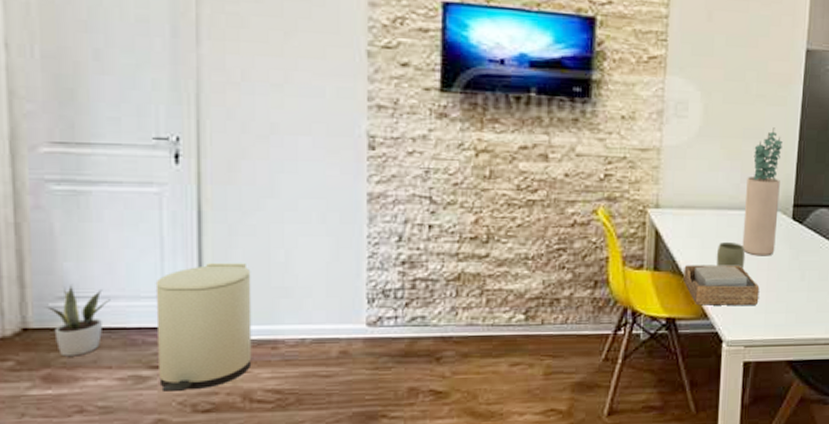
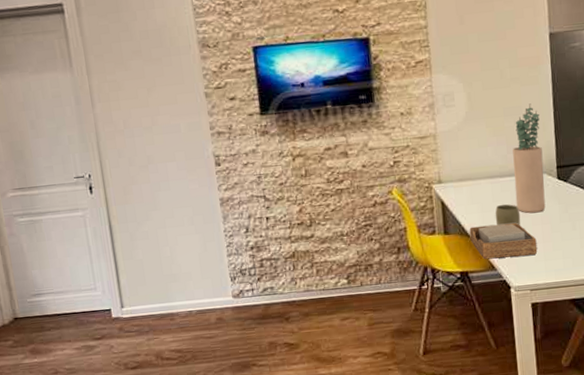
potted plant: present [45,285,111,357] -> none [25,286,64,335]
pedal bin: present [155,262,252,391] -> none [89,260,159,356]

